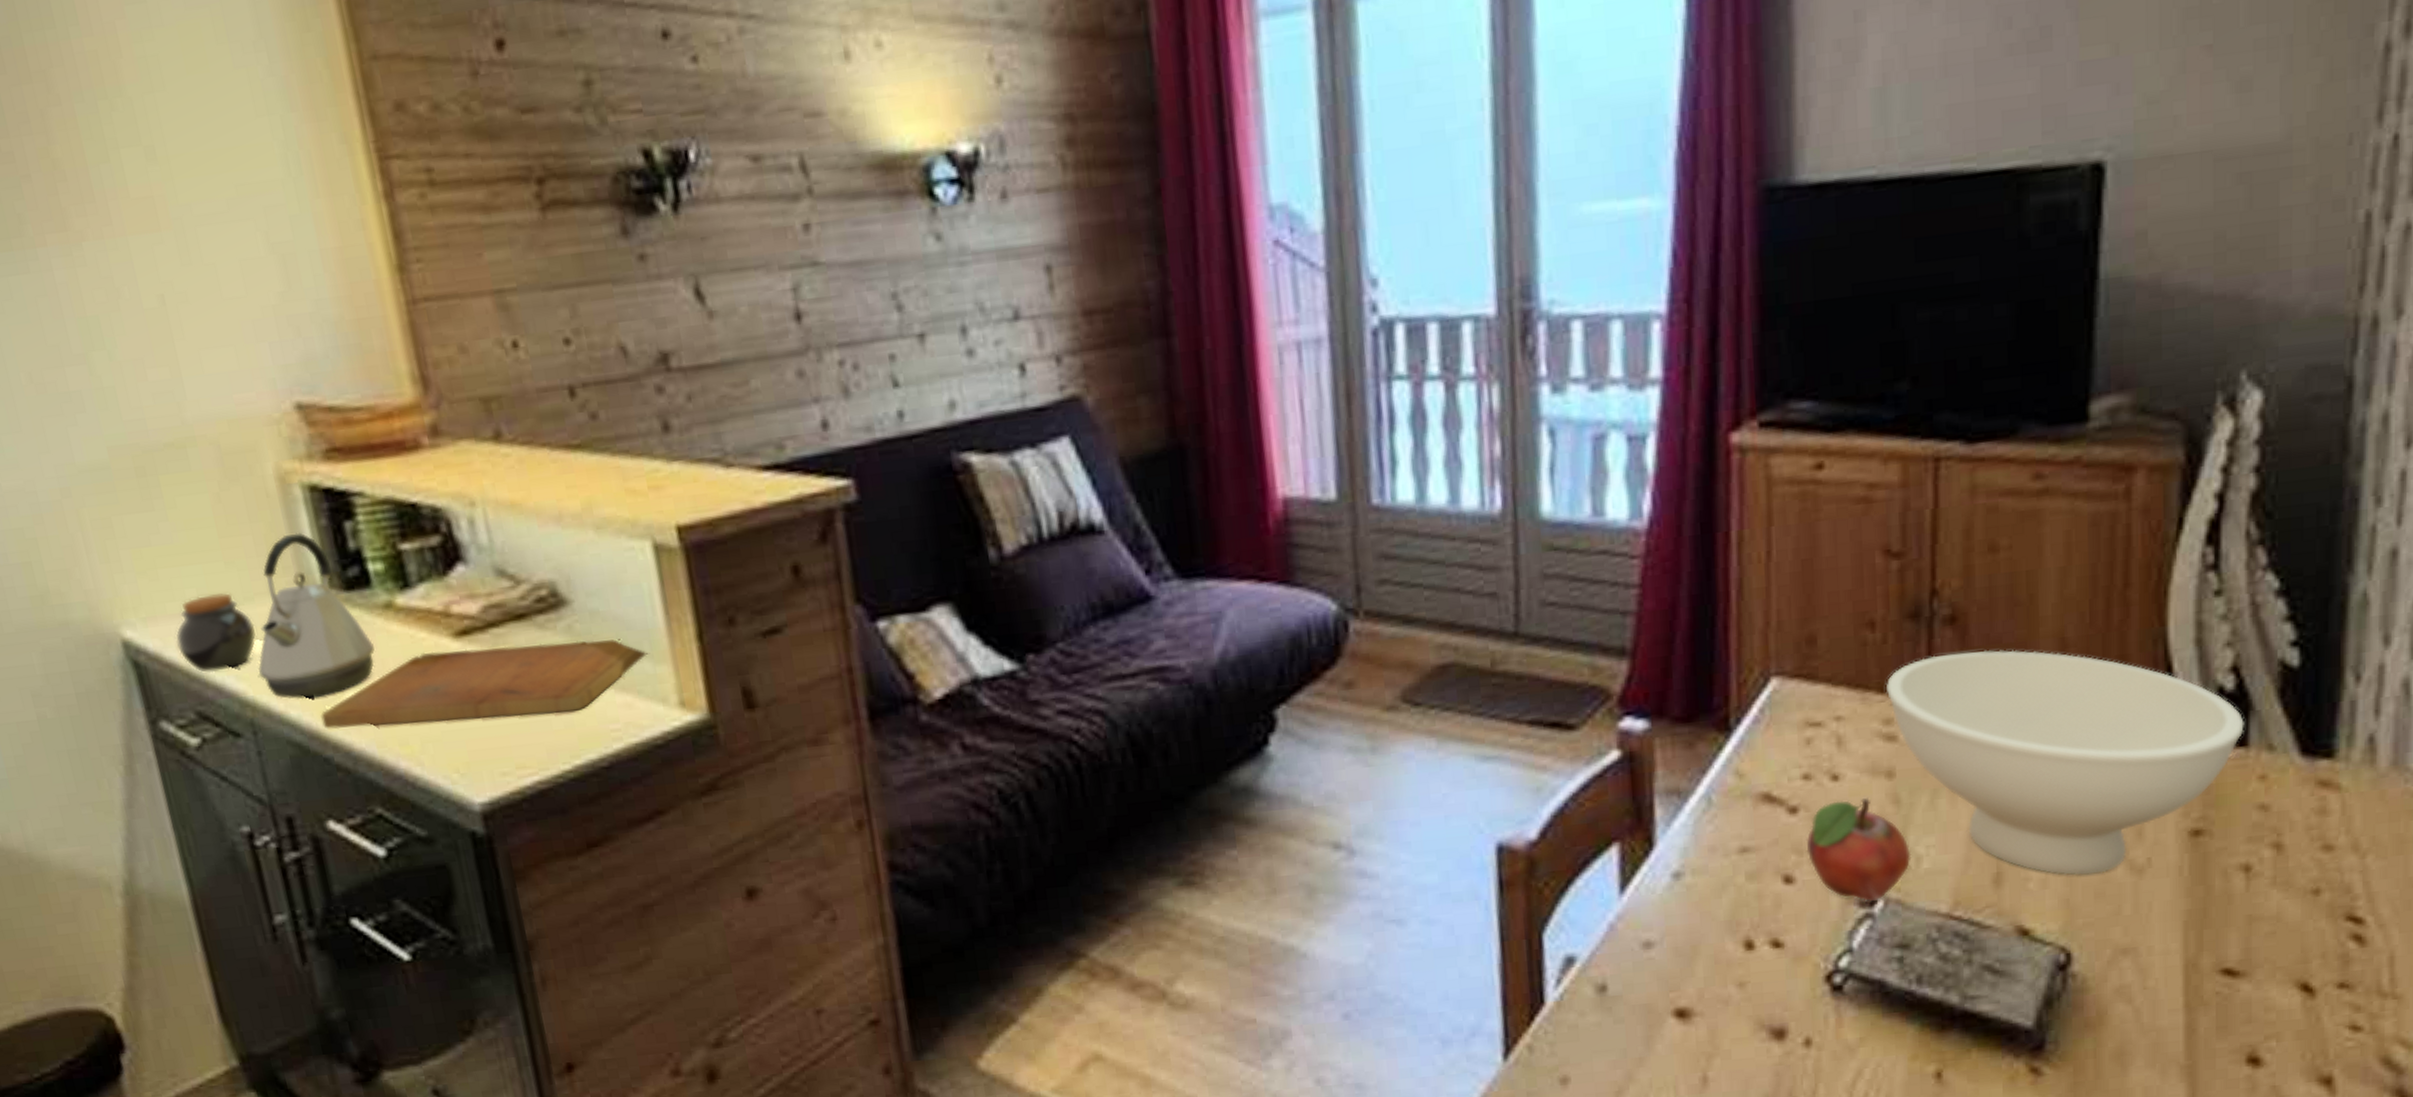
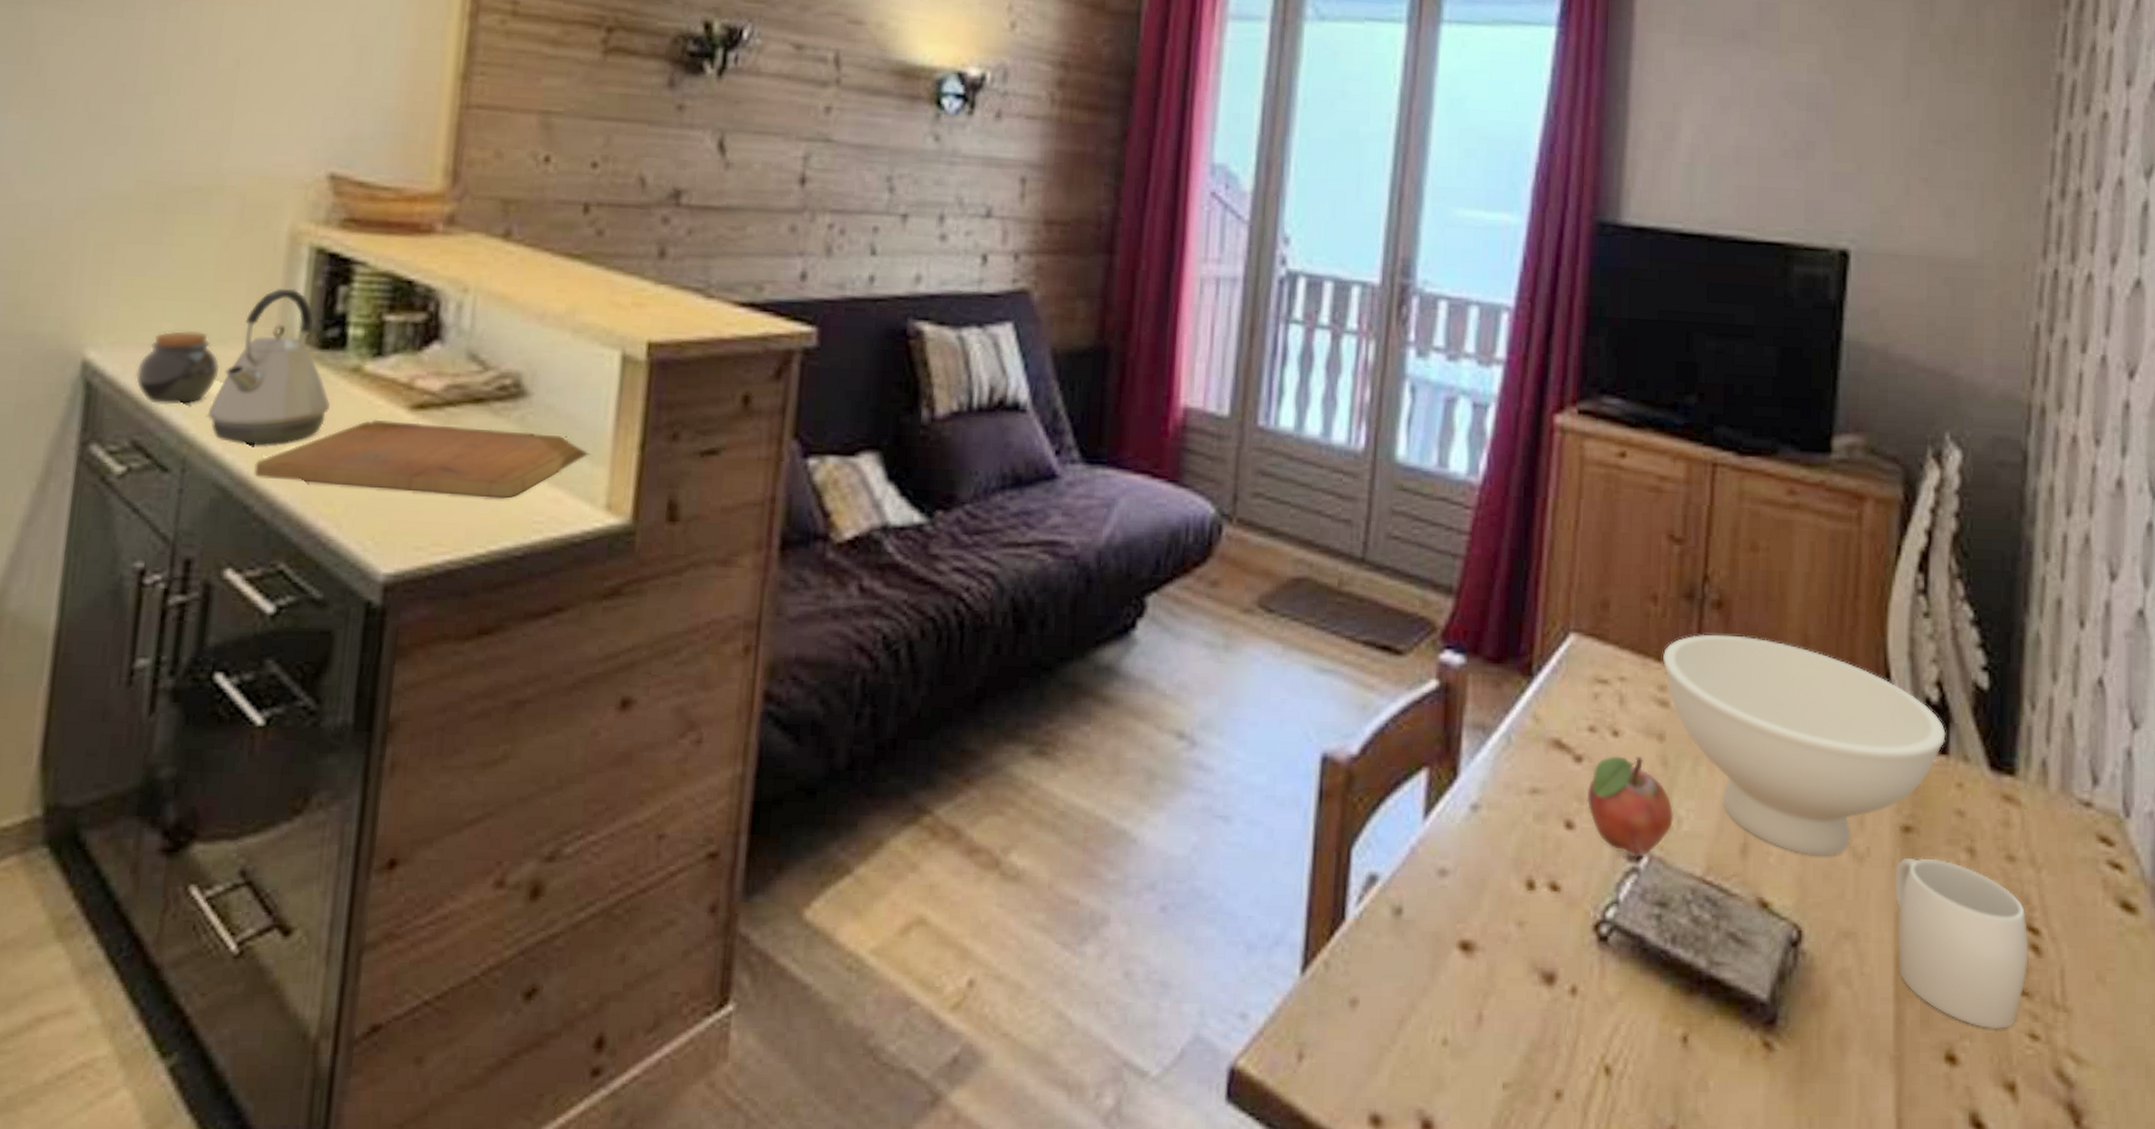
mug: none [2183,859,2350,1026] -> present [1895,857,2029,1029]

